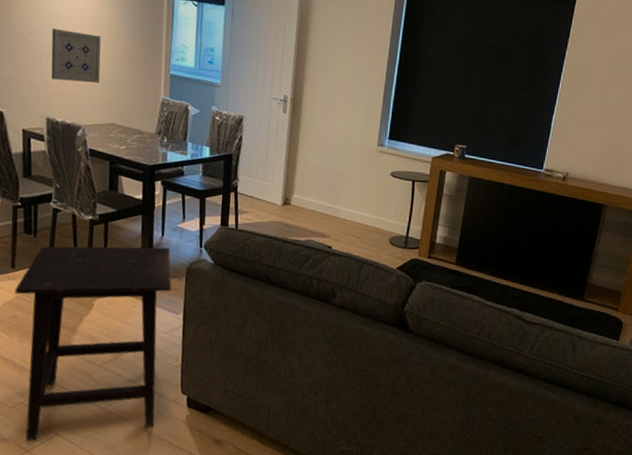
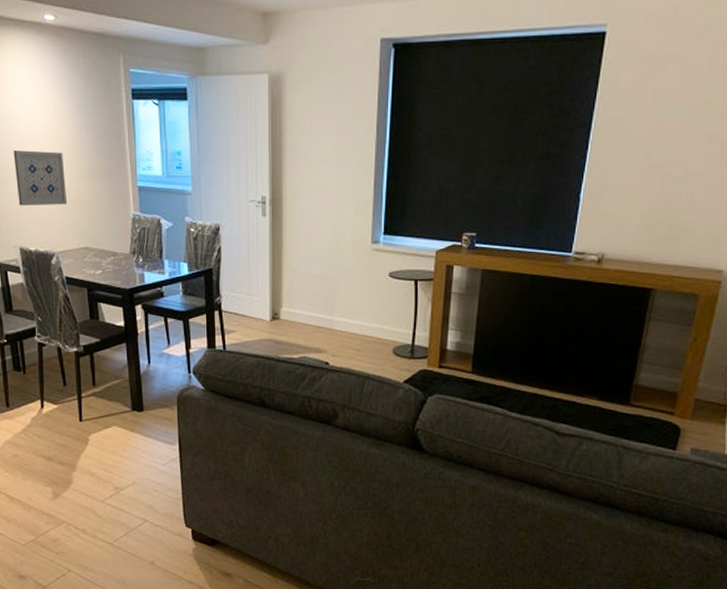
side table: present [14,246,172,442] -> none [12,376,164,578]

